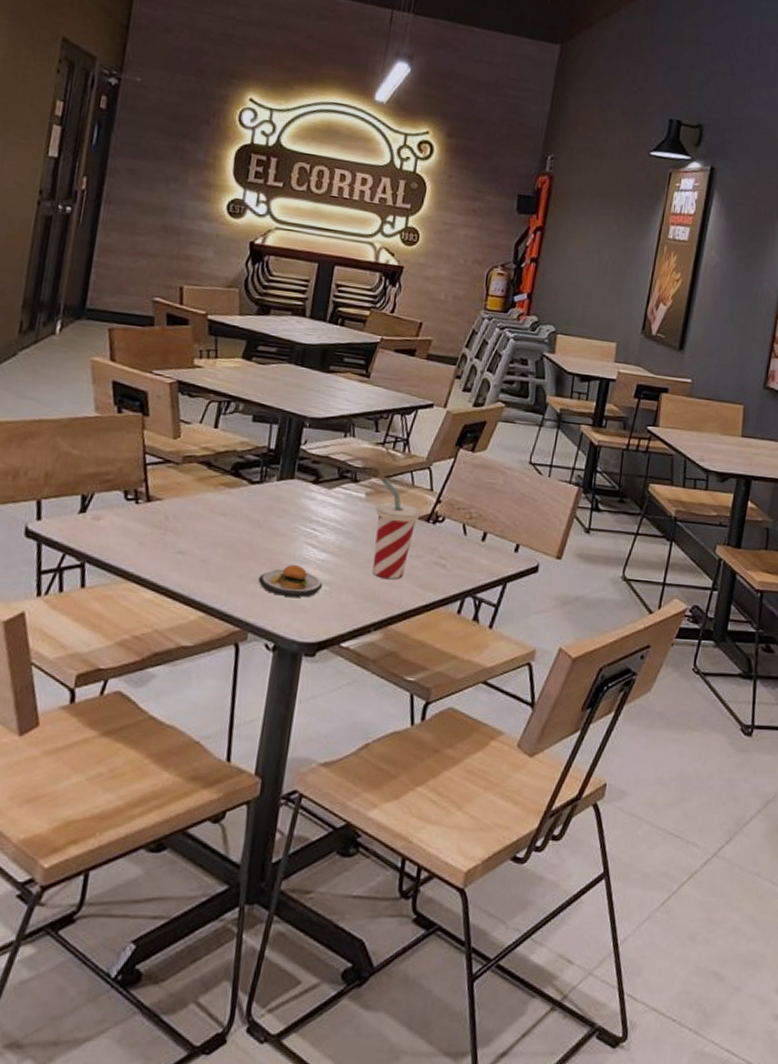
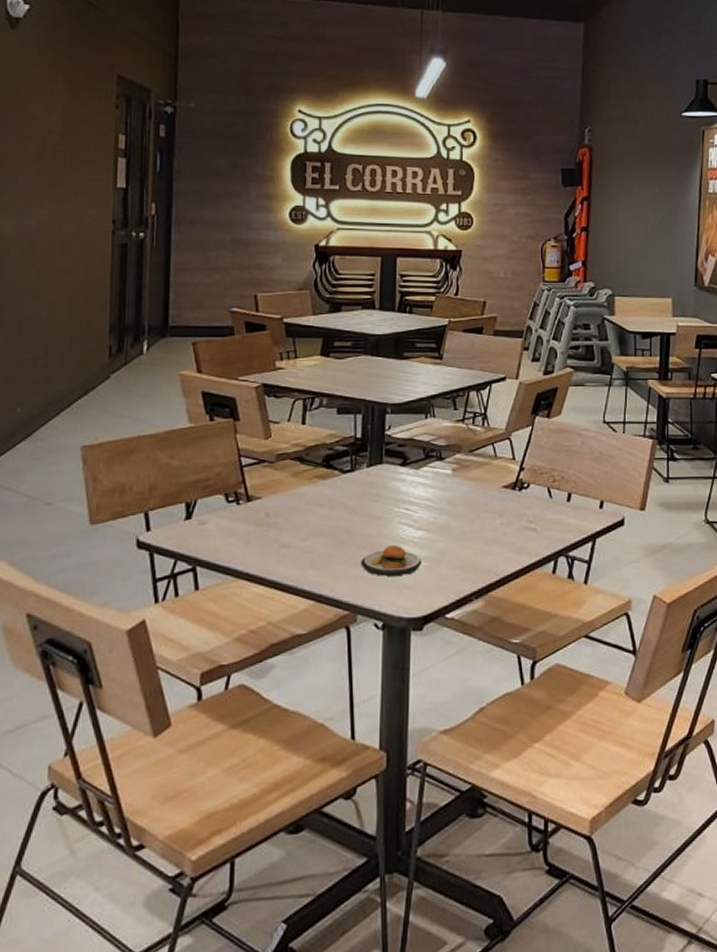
beverage cup: present [372,478,421,579] -> none [463,452,506,548]

